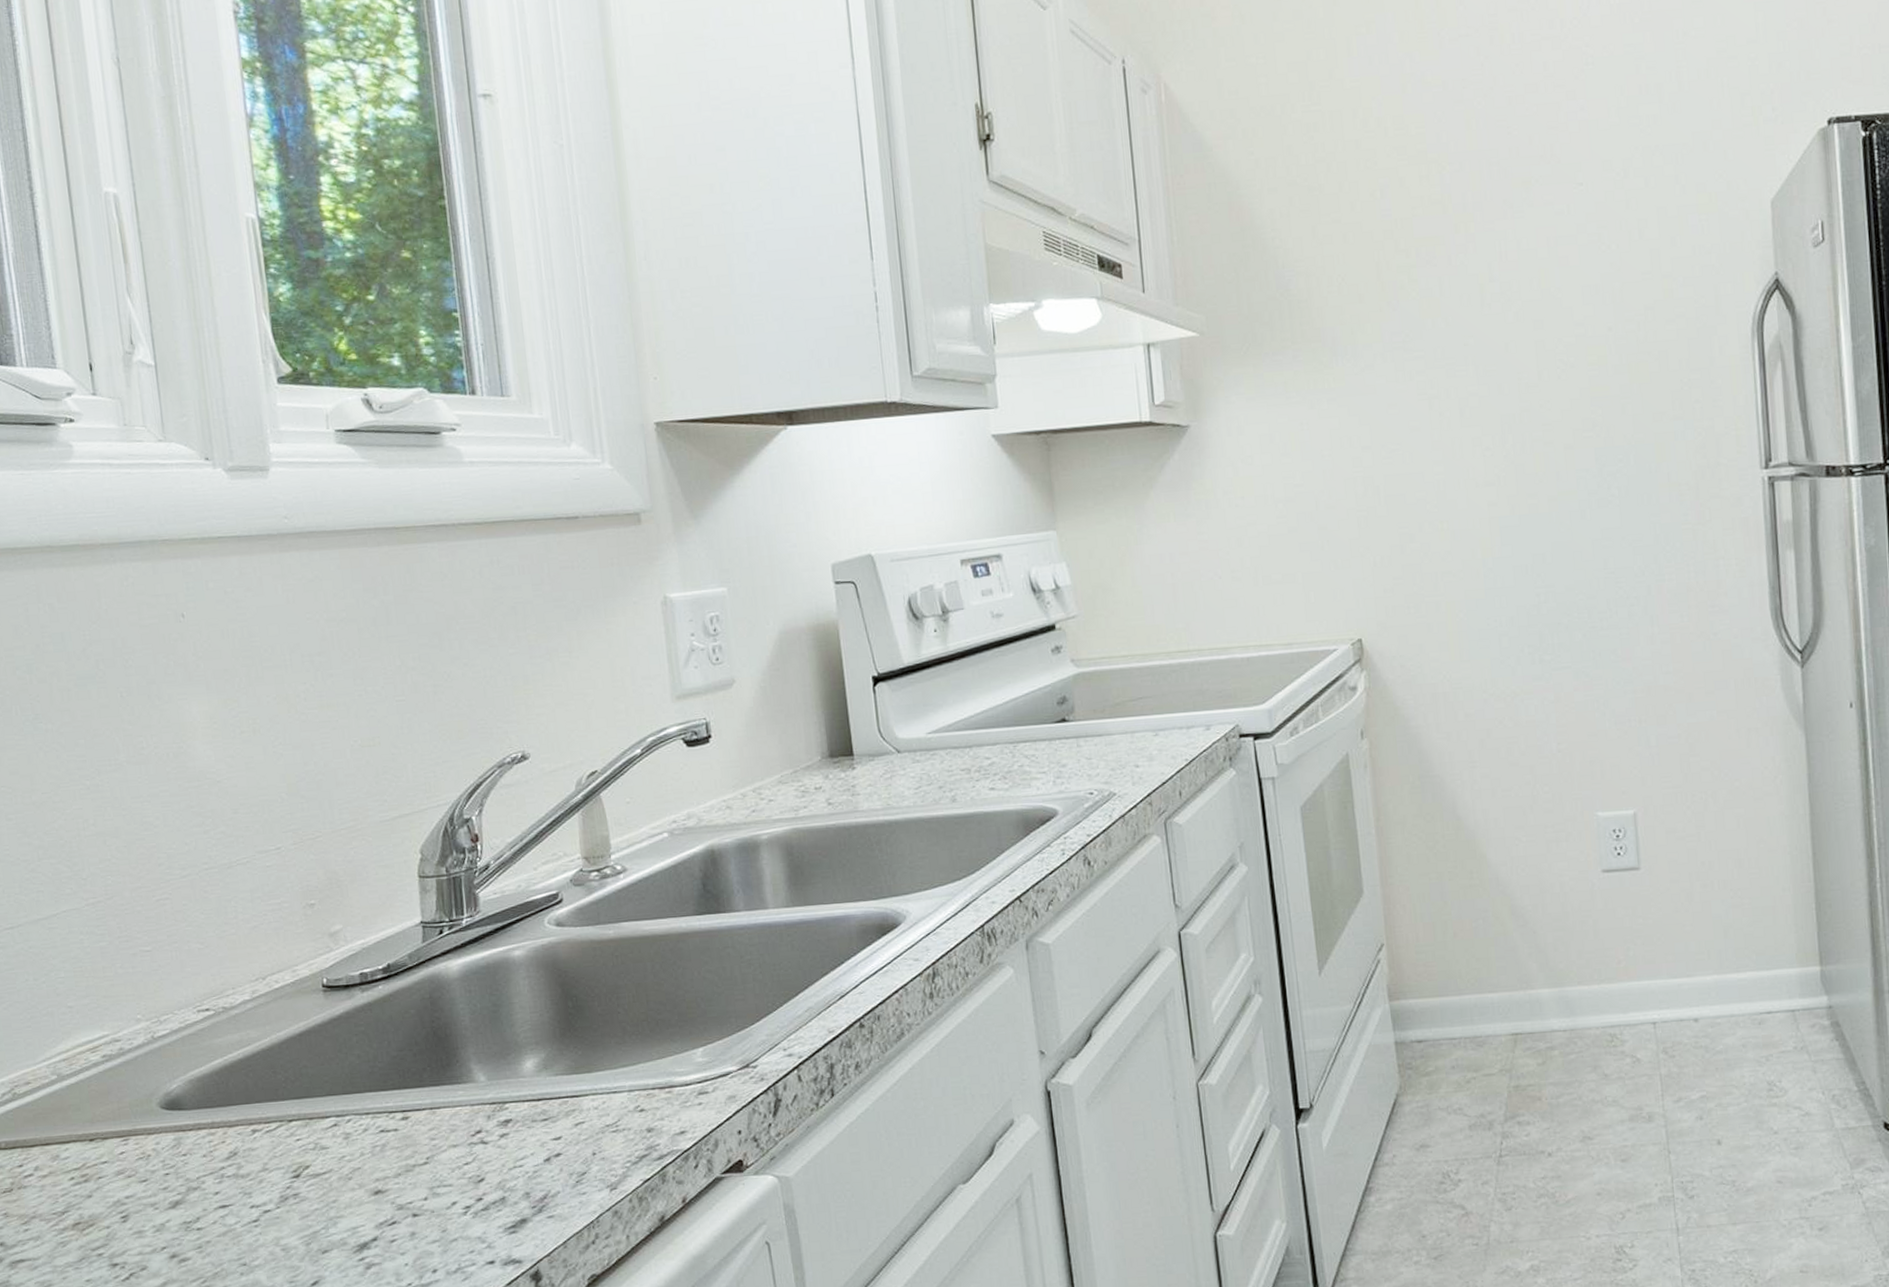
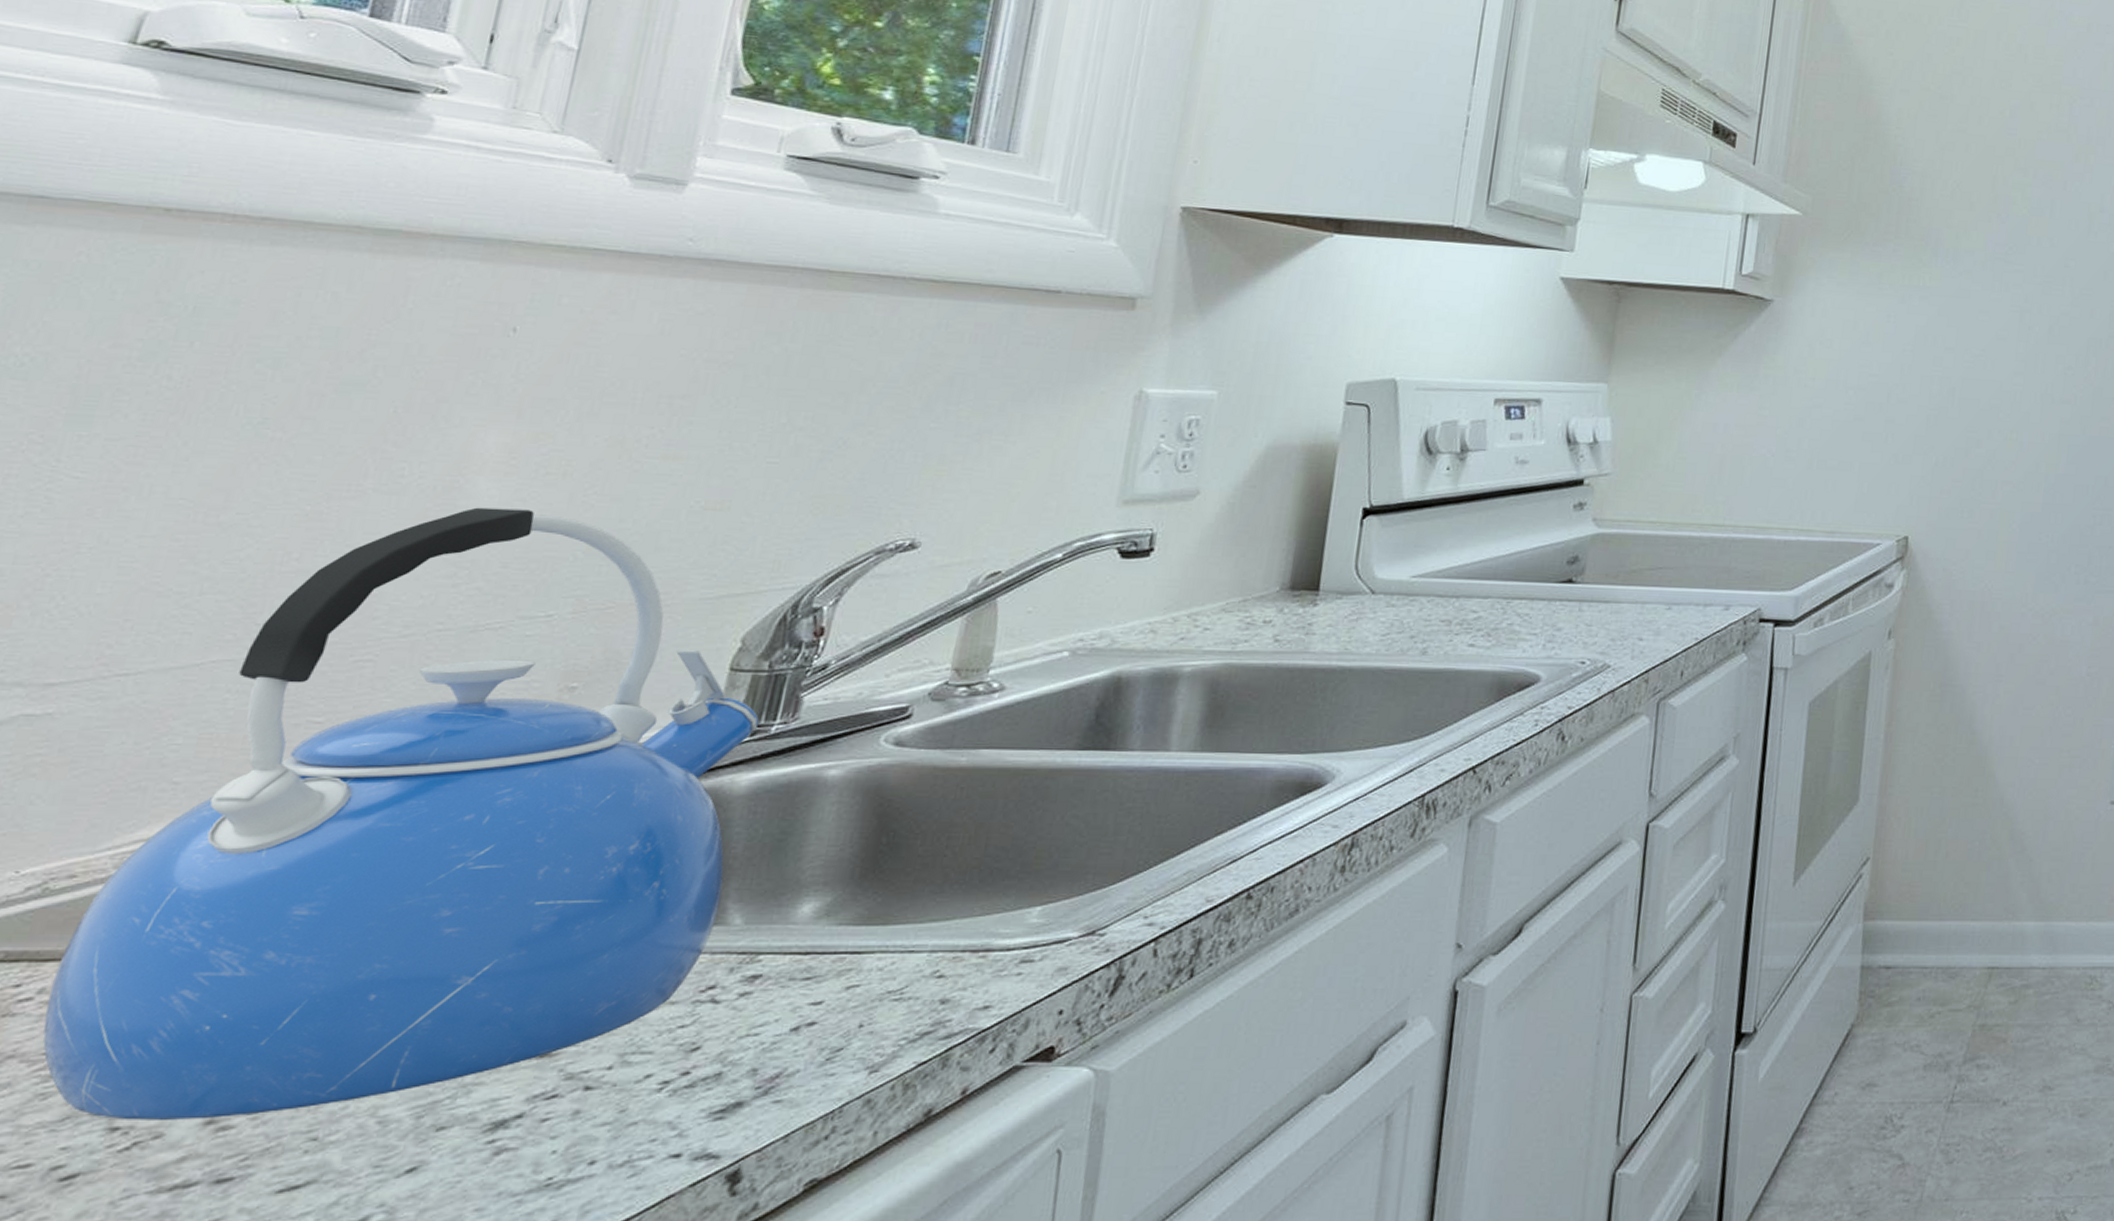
kettle: none [40,763,467,1258] -> present [43,507,760,1120]

